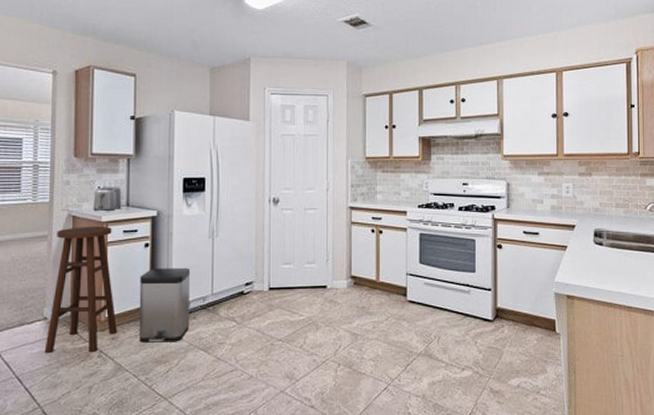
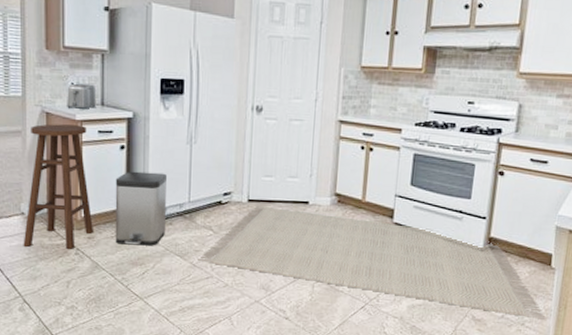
rug: none [221,293,559,387] -> present [196,205,547,321]

